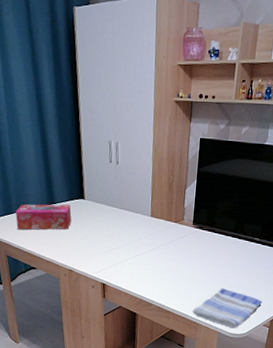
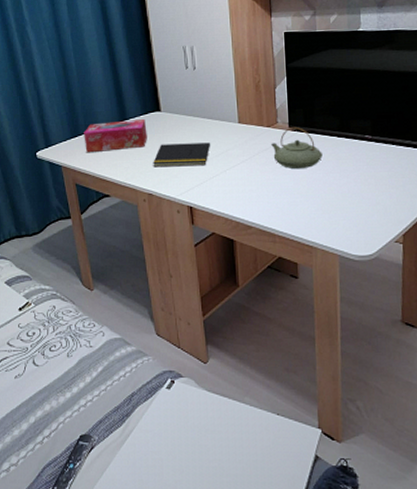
notepad: none [75,228,126,251] -> present [153,142,211,167]
teapot: none [176,224,217,261] -> present [271,126,323,170]
dish towel: present [192,288,263,329] -> none [302,199,389,249]

